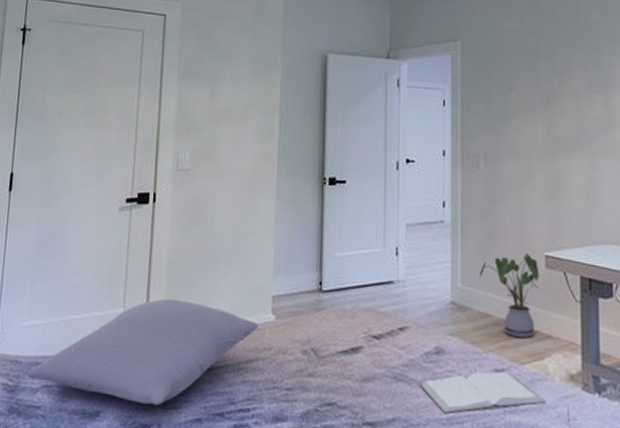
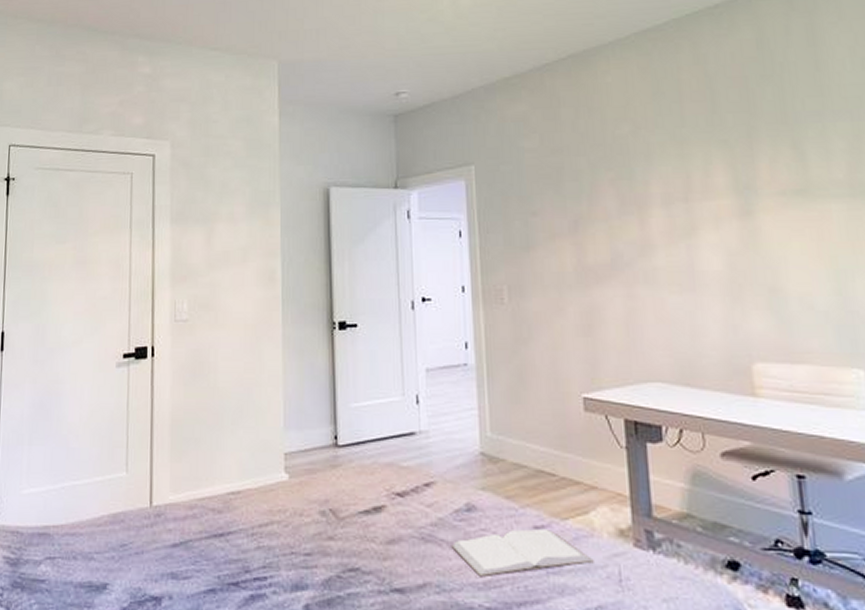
pillow: present [28,298,259,406] -> none [30,460,271,576]
house plant: present [479,252,540,339] -> none [510,395,579,491]

